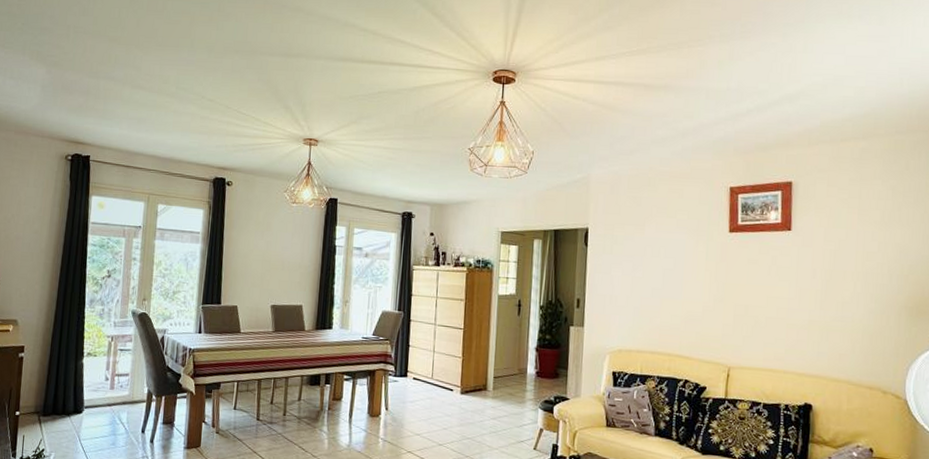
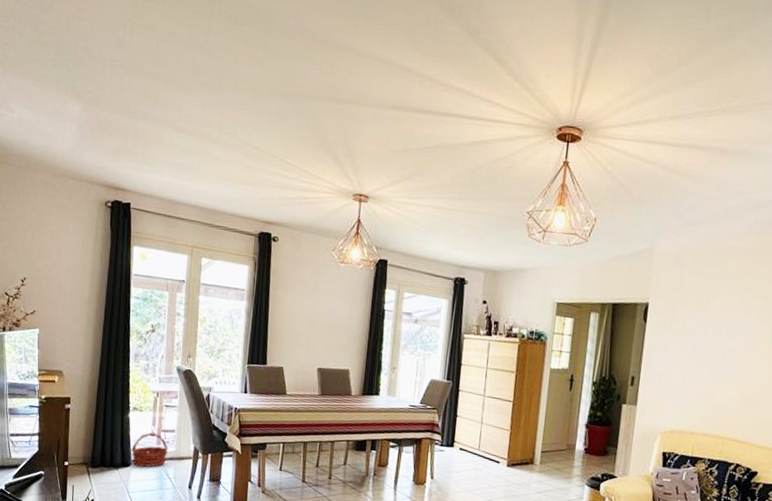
basket: none [83,377,122,414] -> present [130,432,169,468]

